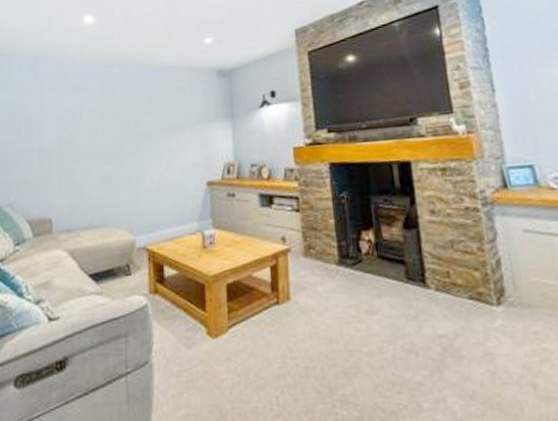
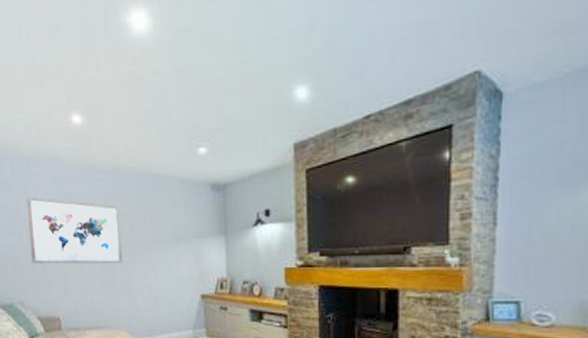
wall art: none [28,93,126,161] -> present [26,196,123,264]

